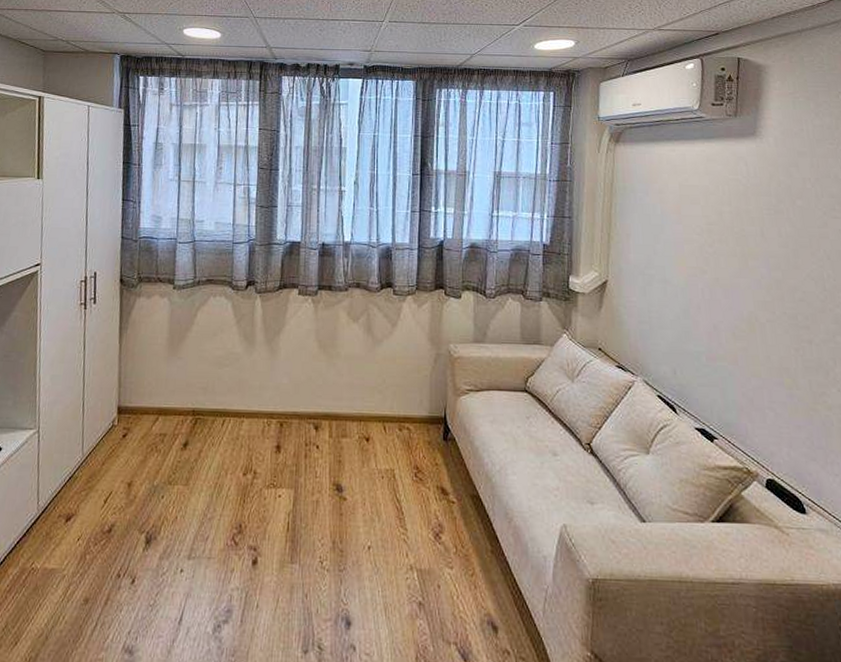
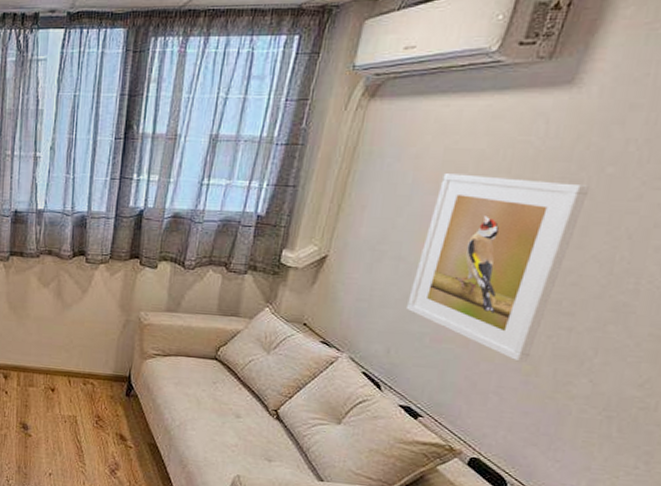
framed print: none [680,206,790,376] -> present [405,173,591,362]

